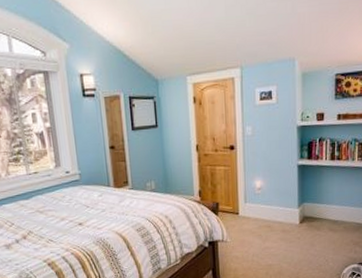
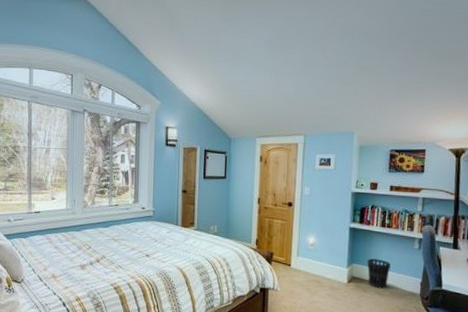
wastebasket: none [318,194,342,225] -> present [367,258,391,289]

